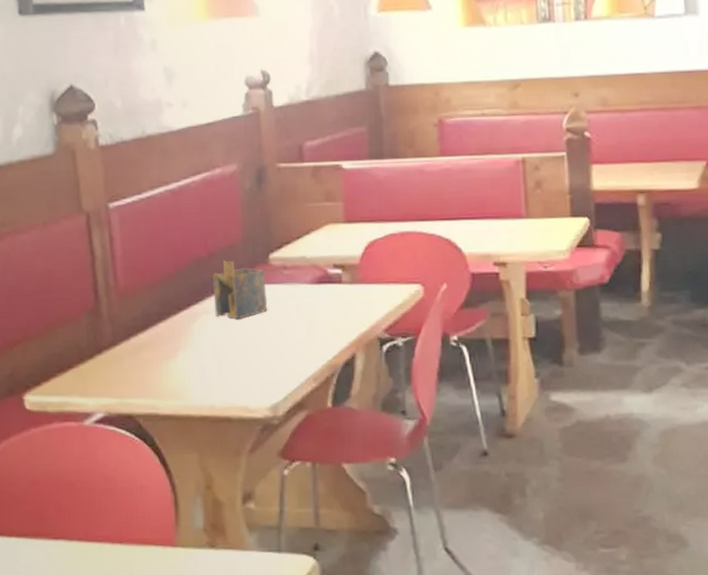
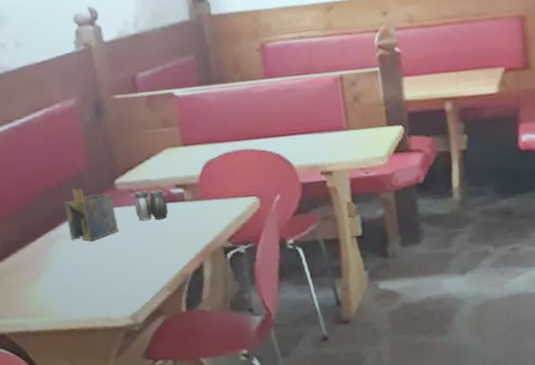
salt and pepper shaker: none [287,268,323,301] -> present [134,189,168,220]

